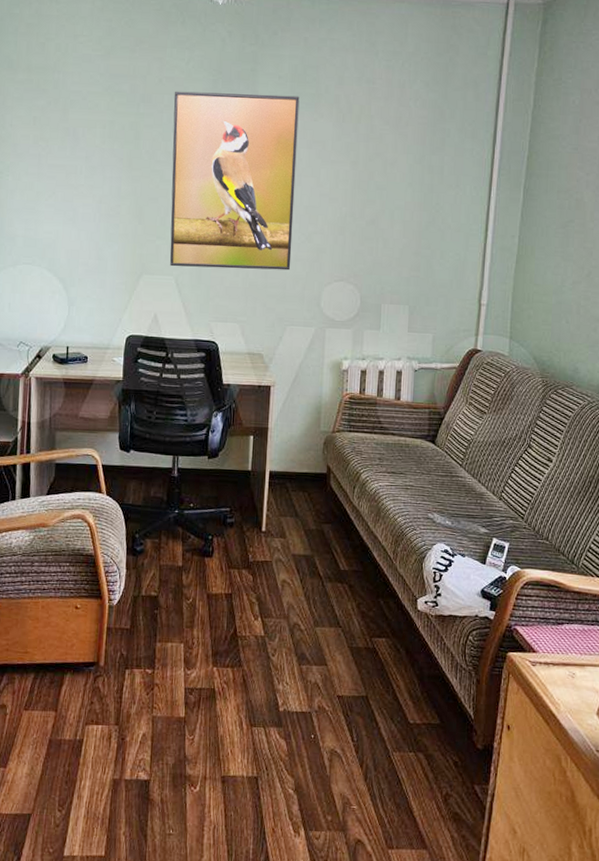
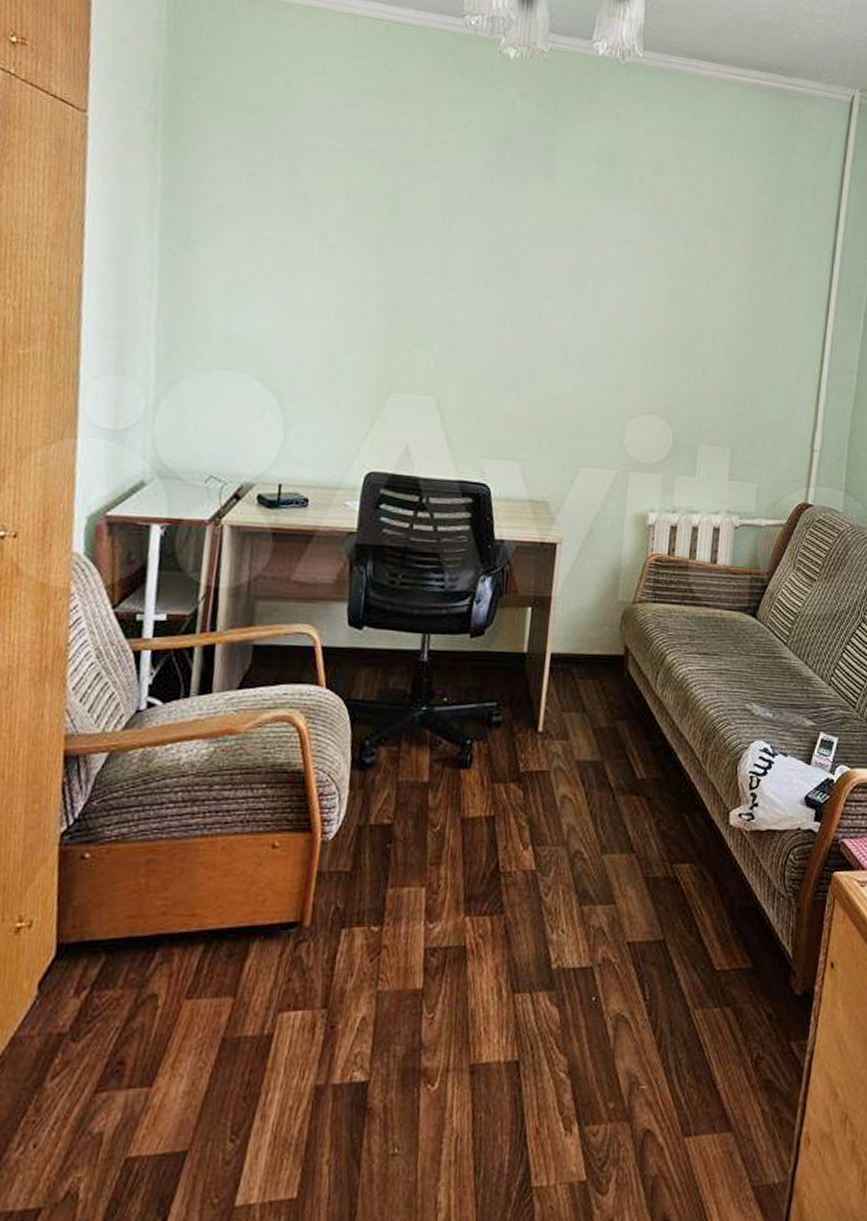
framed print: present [170,91,300,271] -> none [430,159,607,398]

